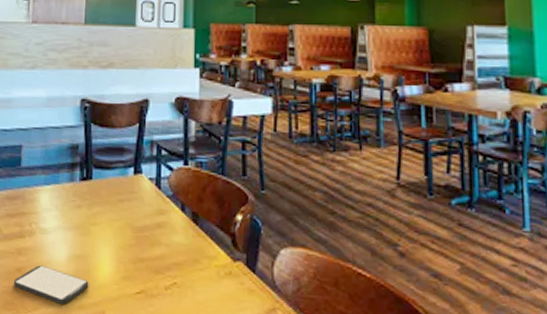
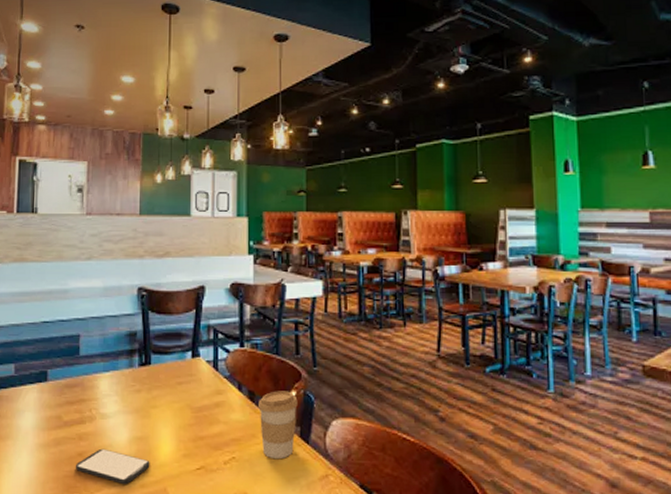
coffee cup: none [202,214,244,288] -> present [258,391,298,460]

